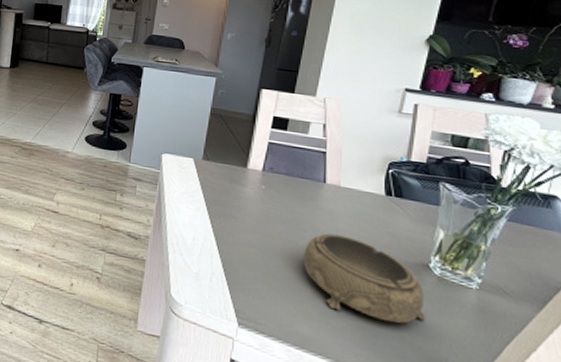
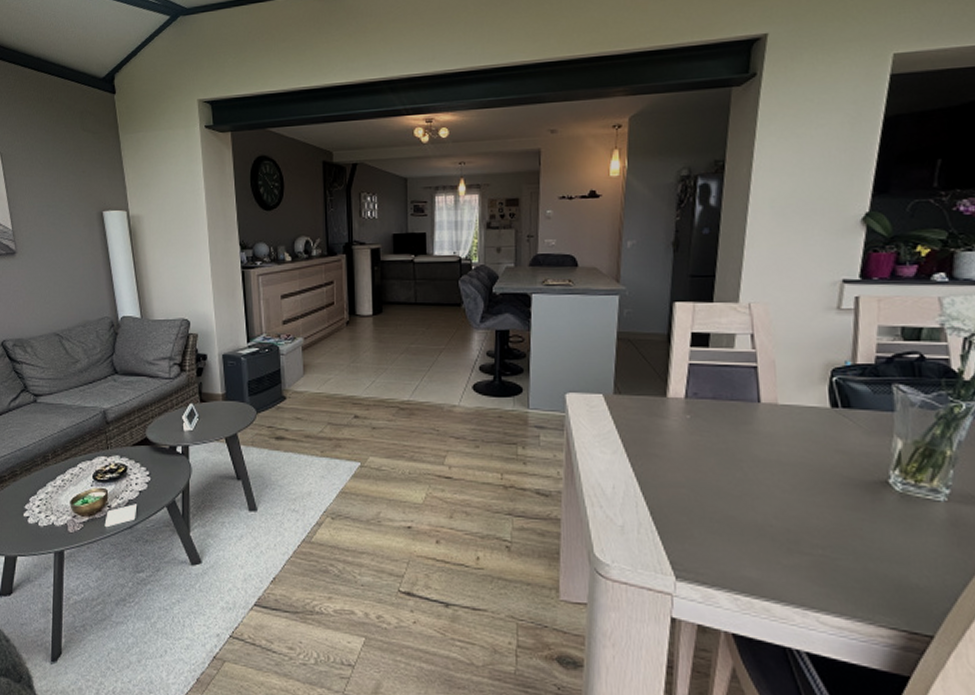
decorative bowl: present [304,233,426,324] -> none [743,460,890,551]

